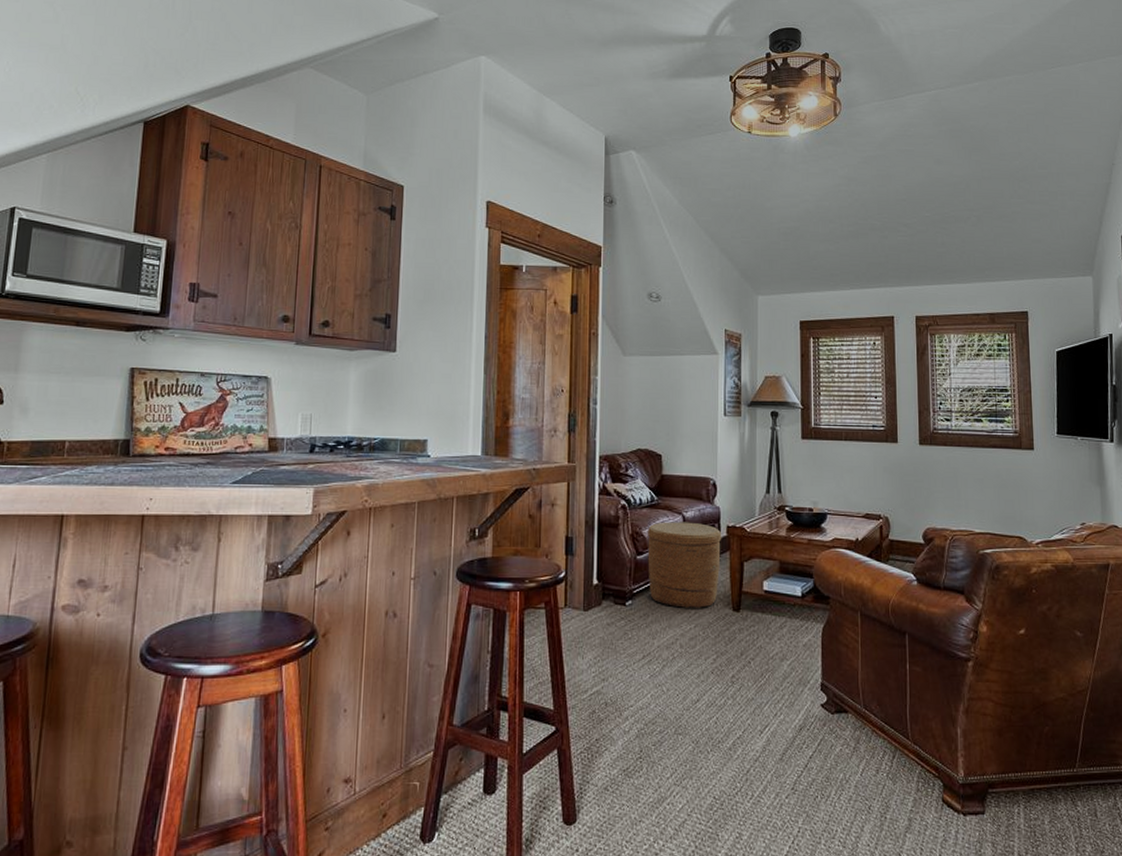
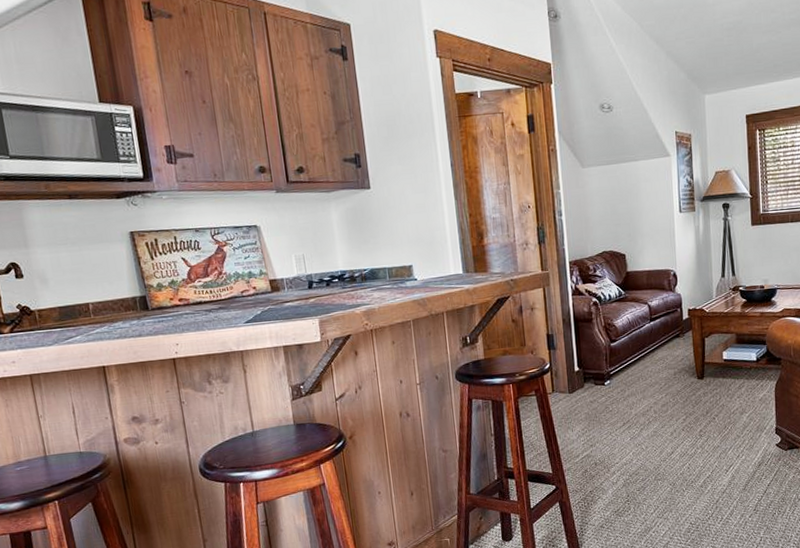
woven basket: present [647,522,722,609] -> none [617,309,685,382]

